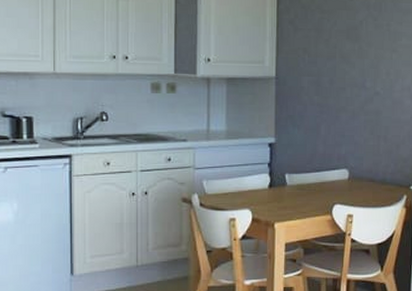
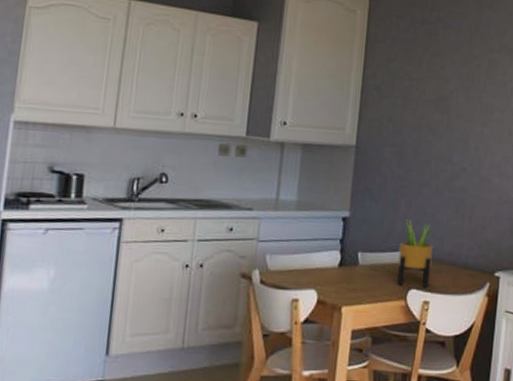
potted plant: none [322,142,353,202] -> present [397,219,434,287]

